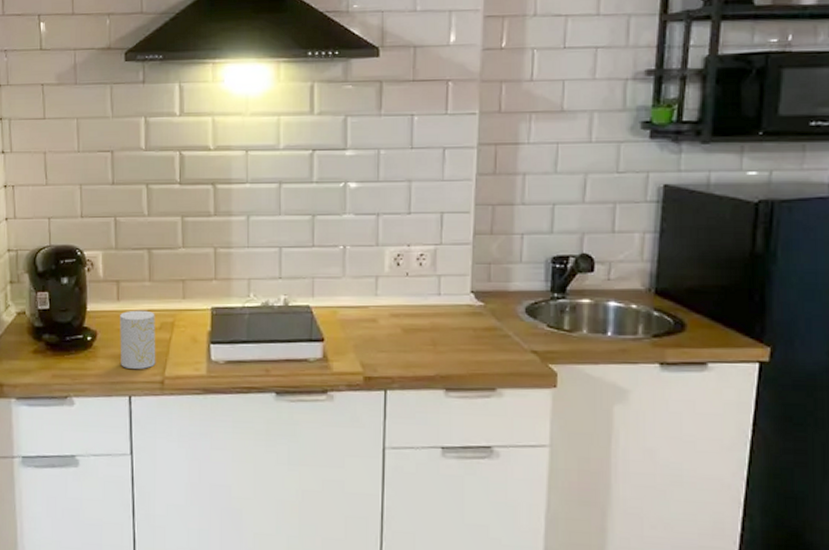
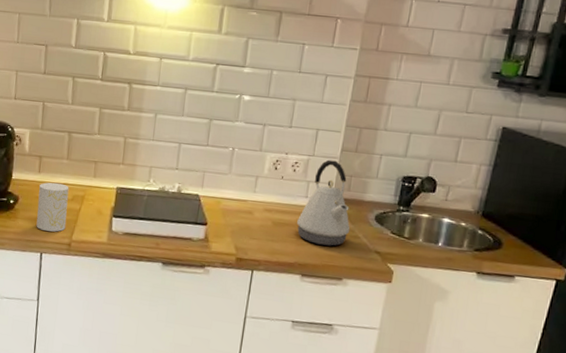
kettle: none [432,247,497,350] -> present [297,160,350,246]

